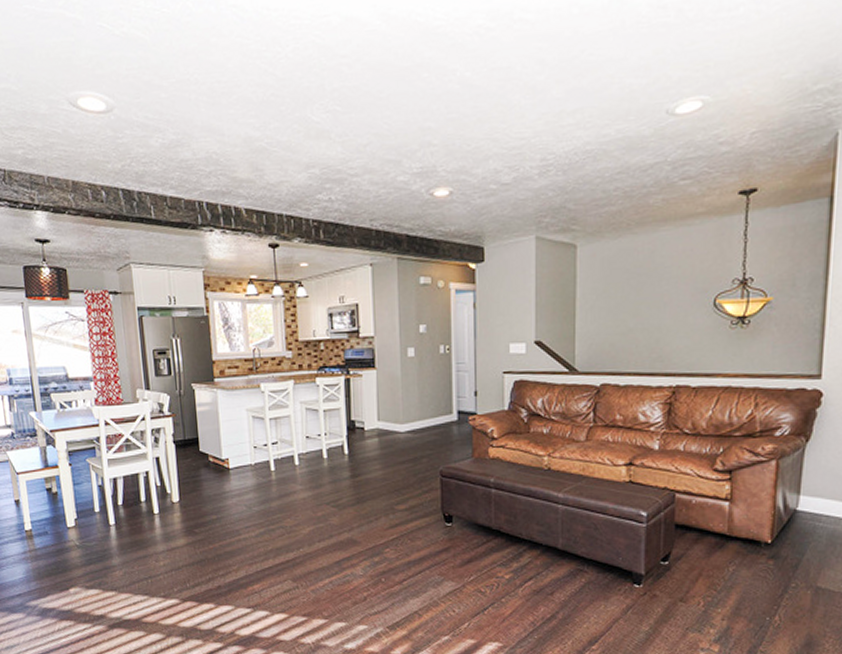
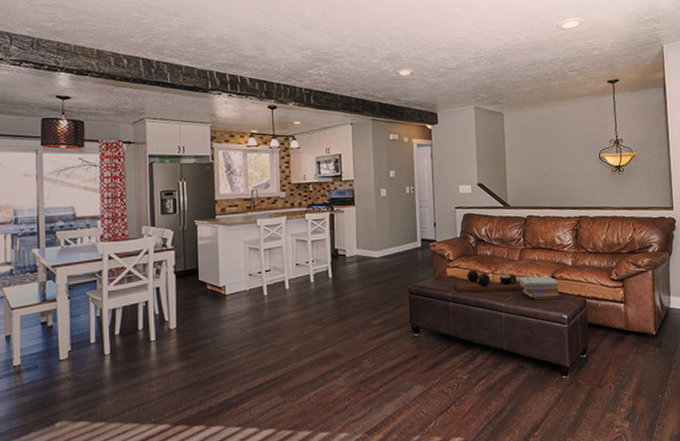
decorative tray: none [497,450,592,480] -> present [453,269,526,294]
books: none [581,461,640,492] -> present [517,275,560,301]

